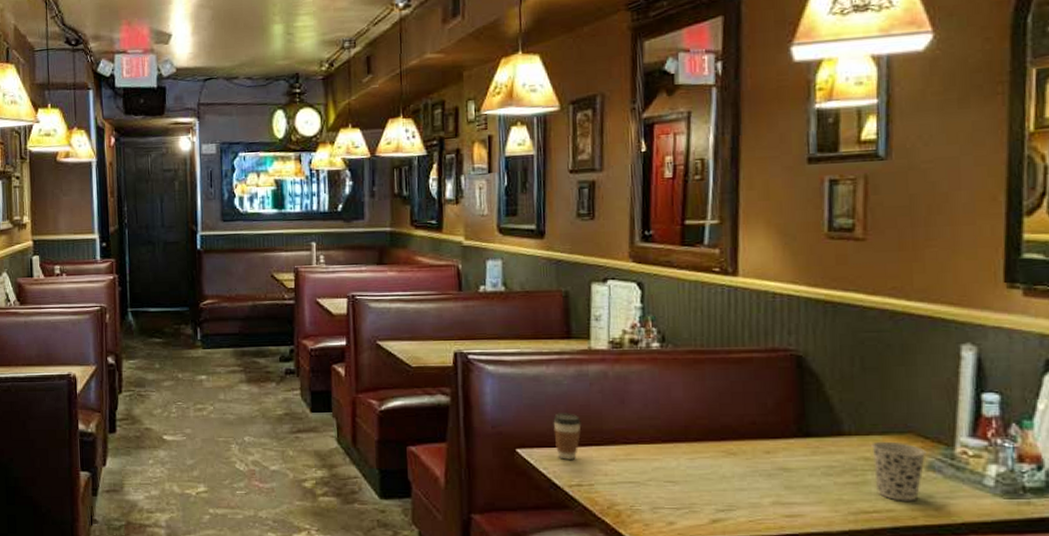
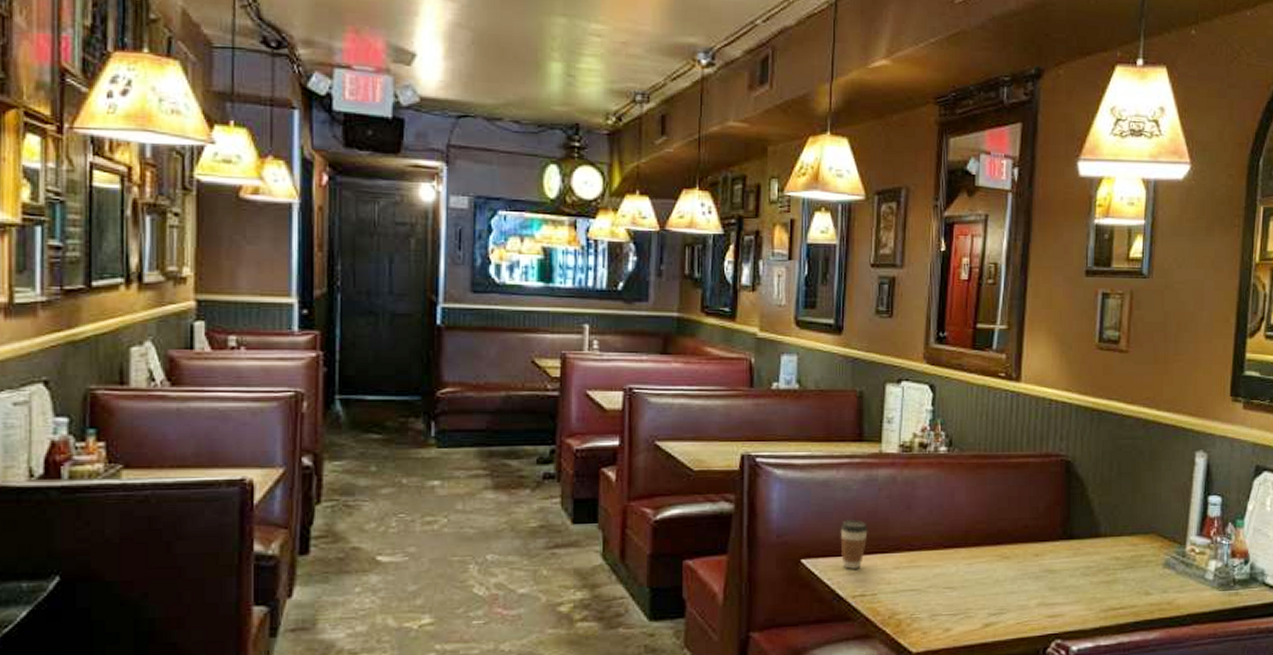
cup: present [871,441,927,501] -> none [1122,541,1164,597]

